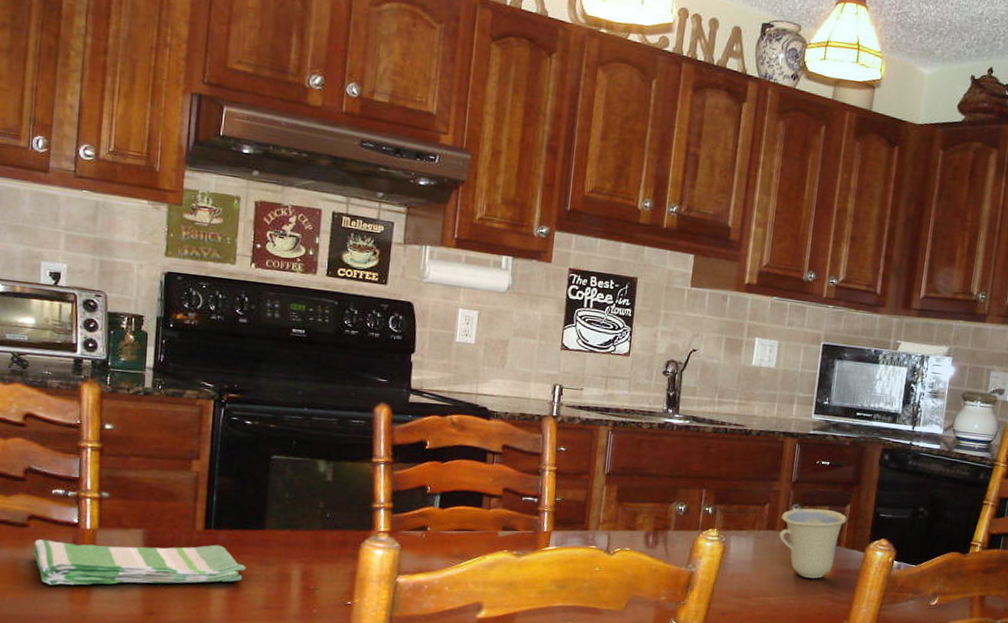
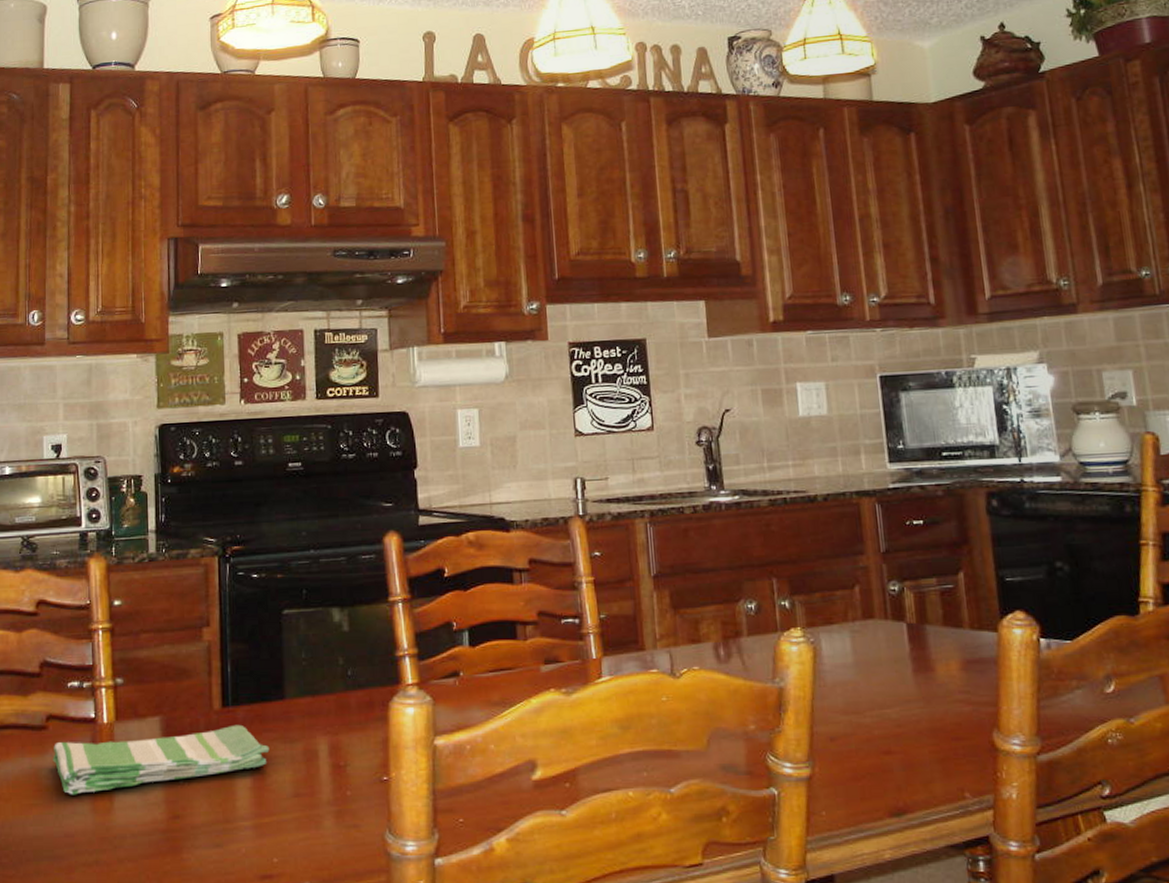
cup: present [778,508,847,579] -> none [878,581,964,676]

